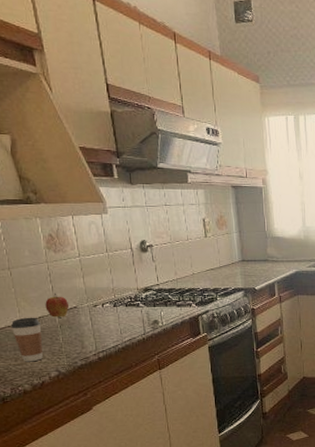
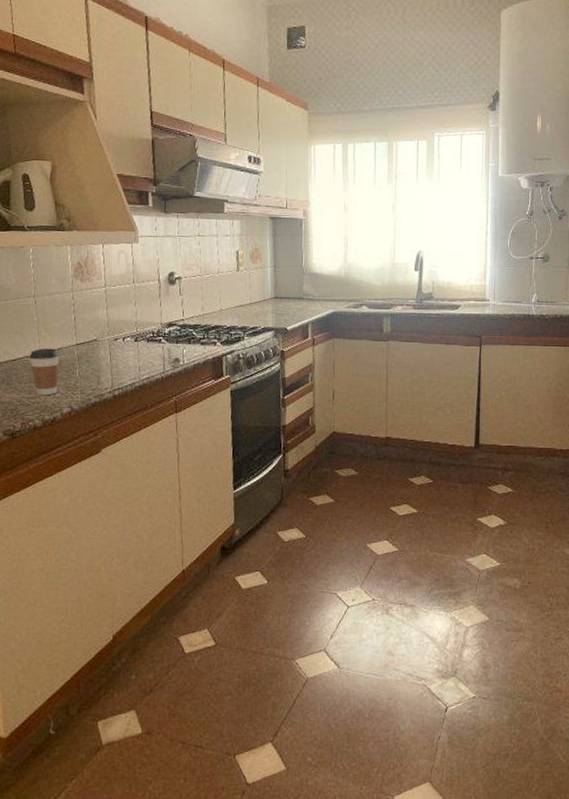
apple: present [45,293,69,318] -> none [65,323,89,350]

